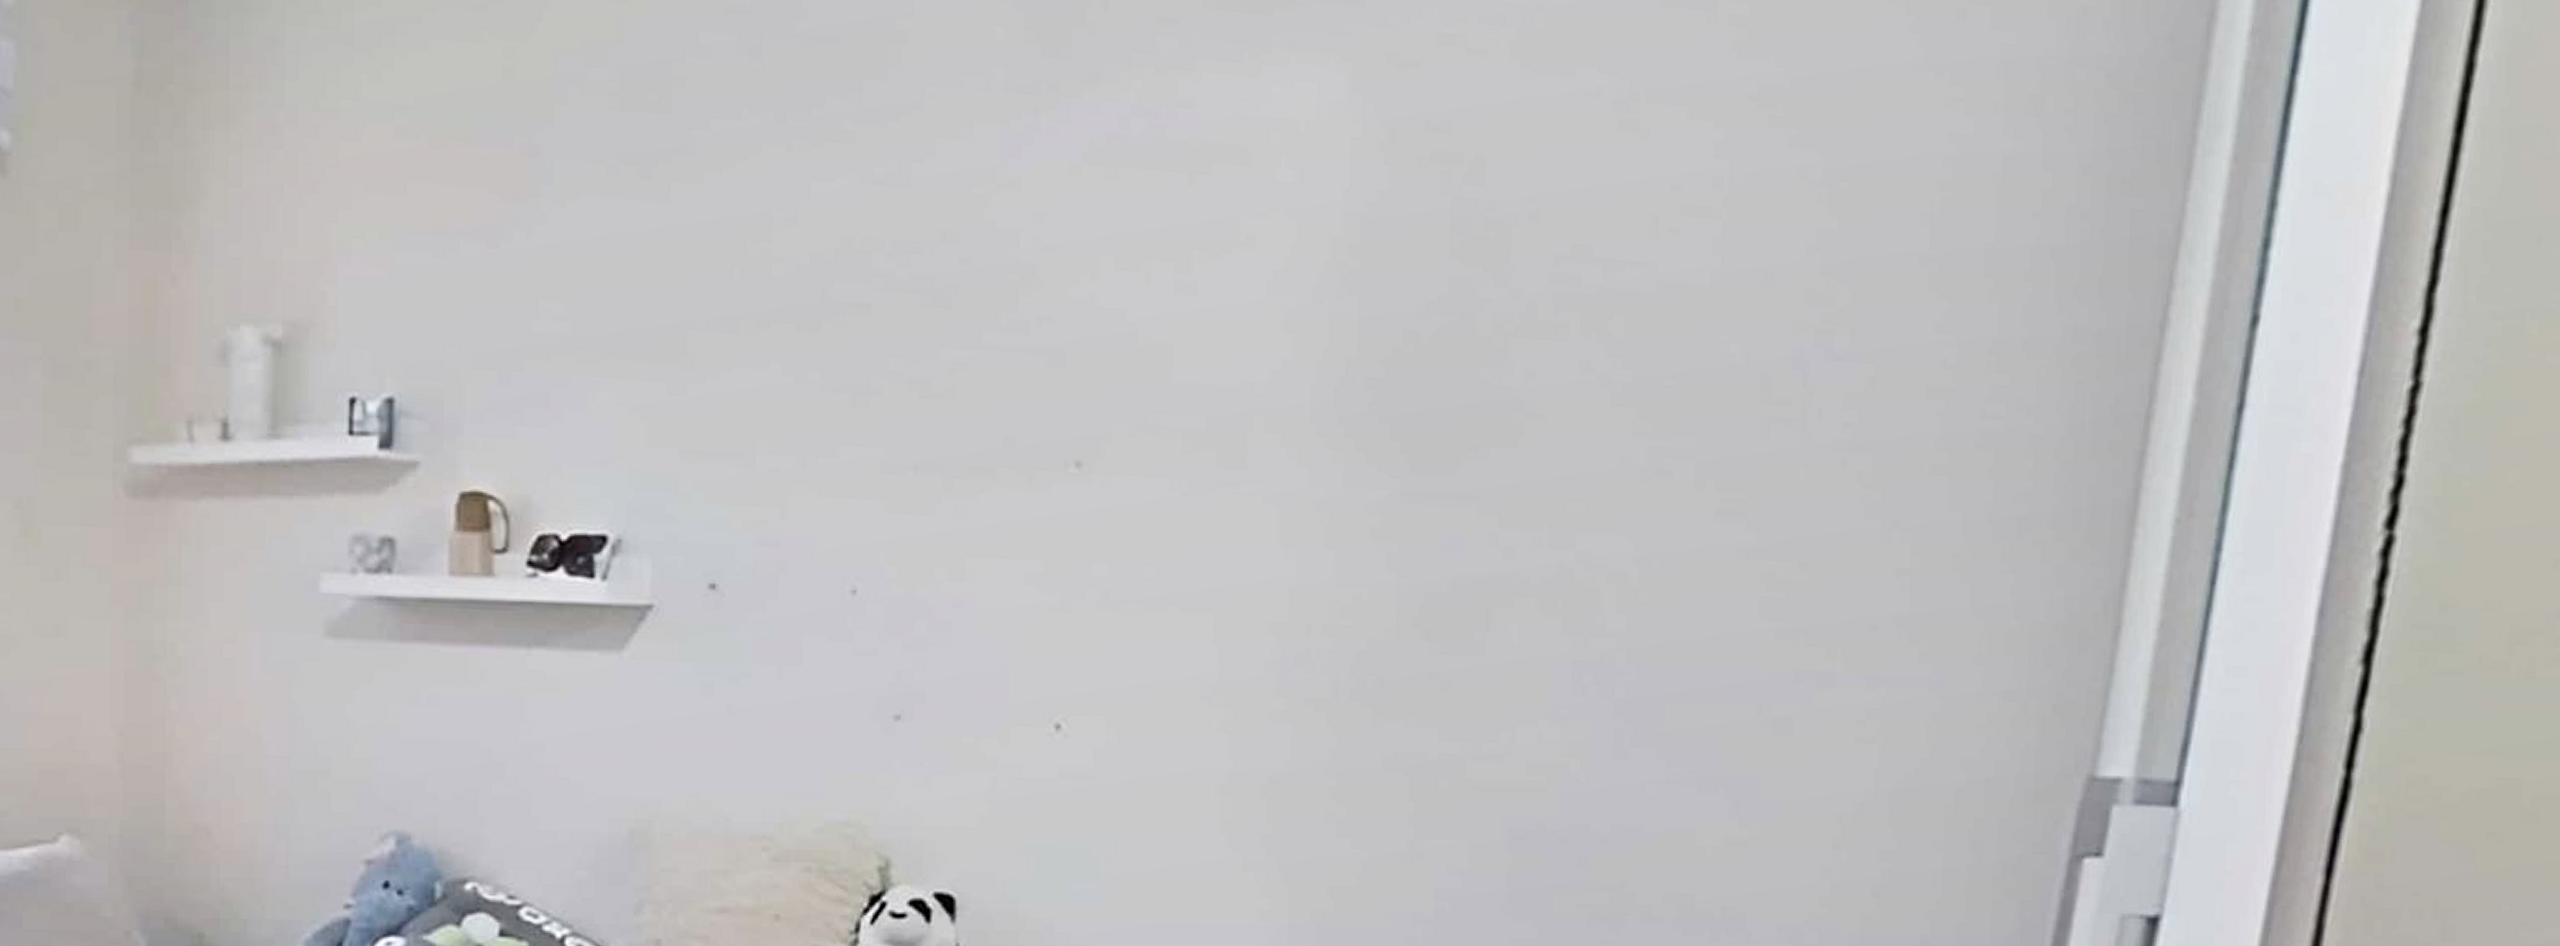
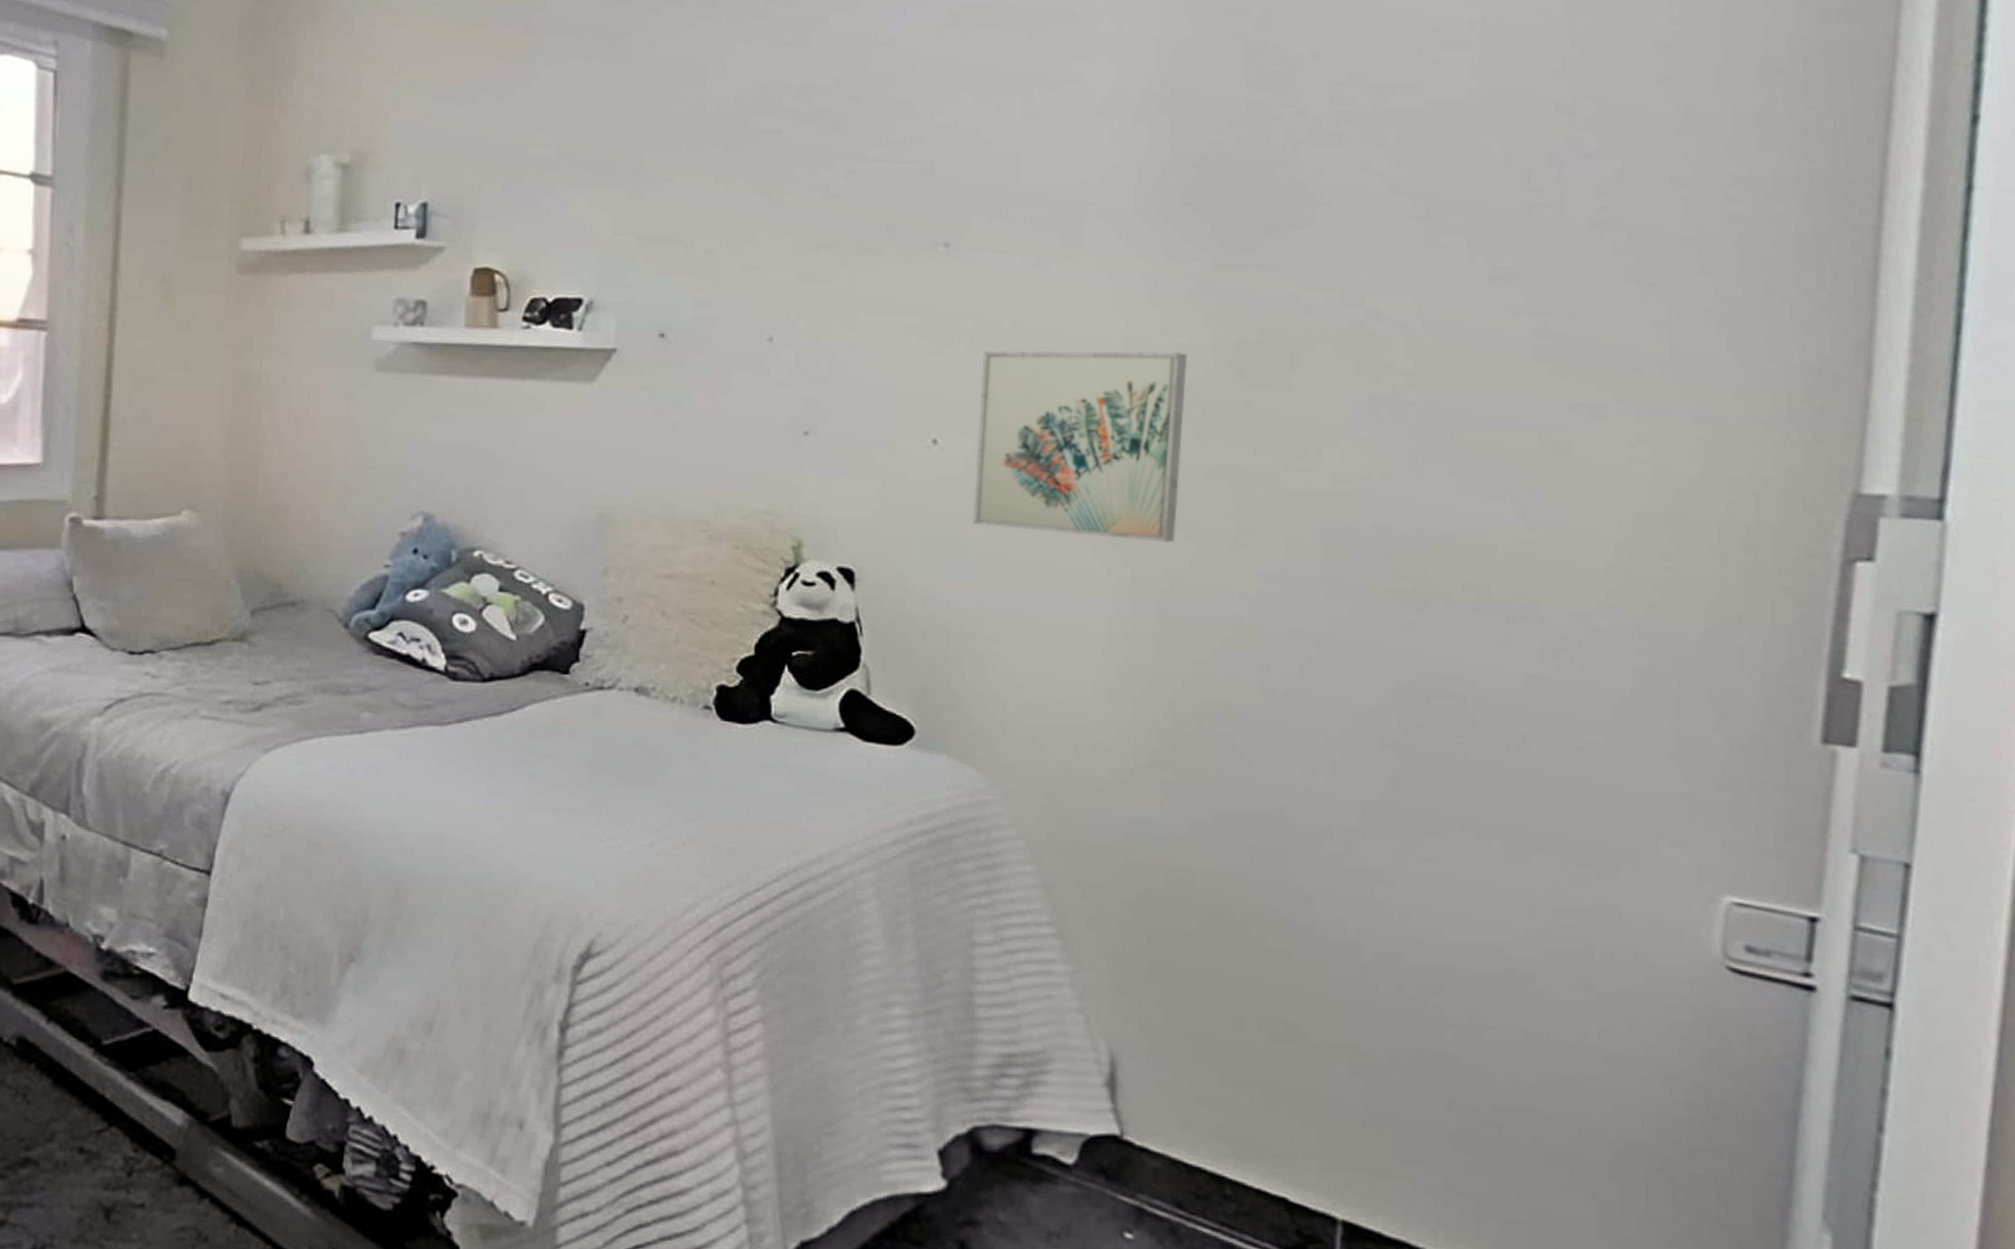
wall art: none [1102,606,1366,852] -> present [973,350,1188,543]

